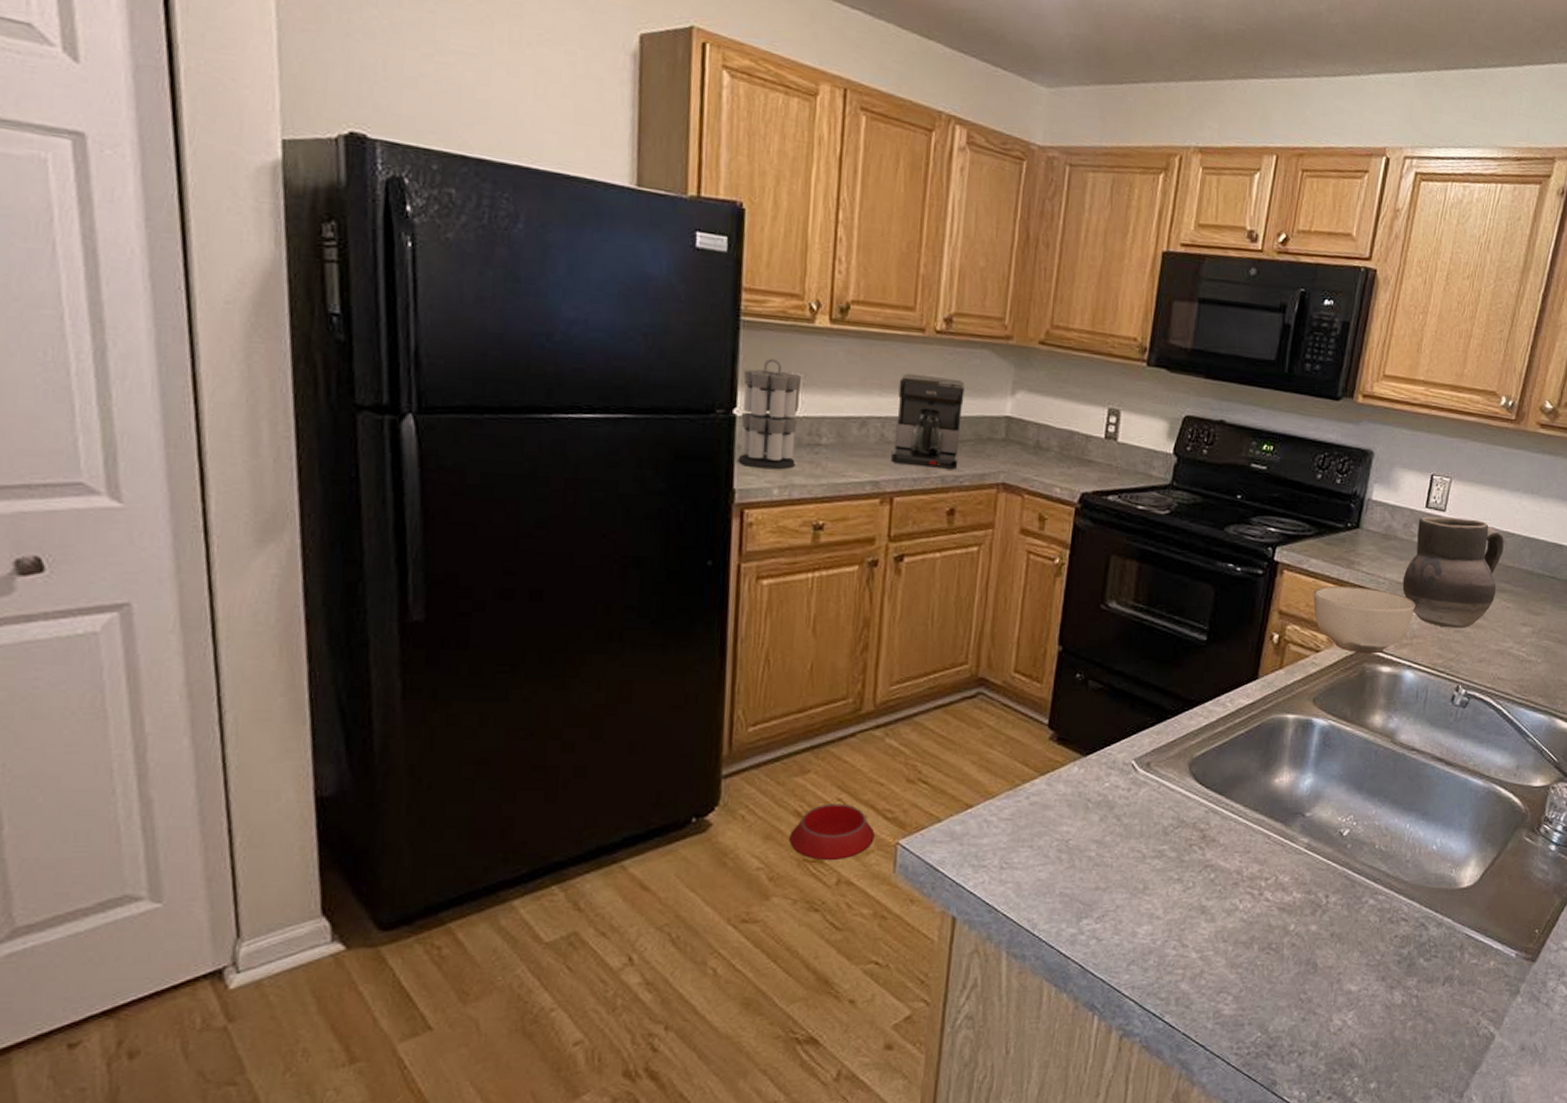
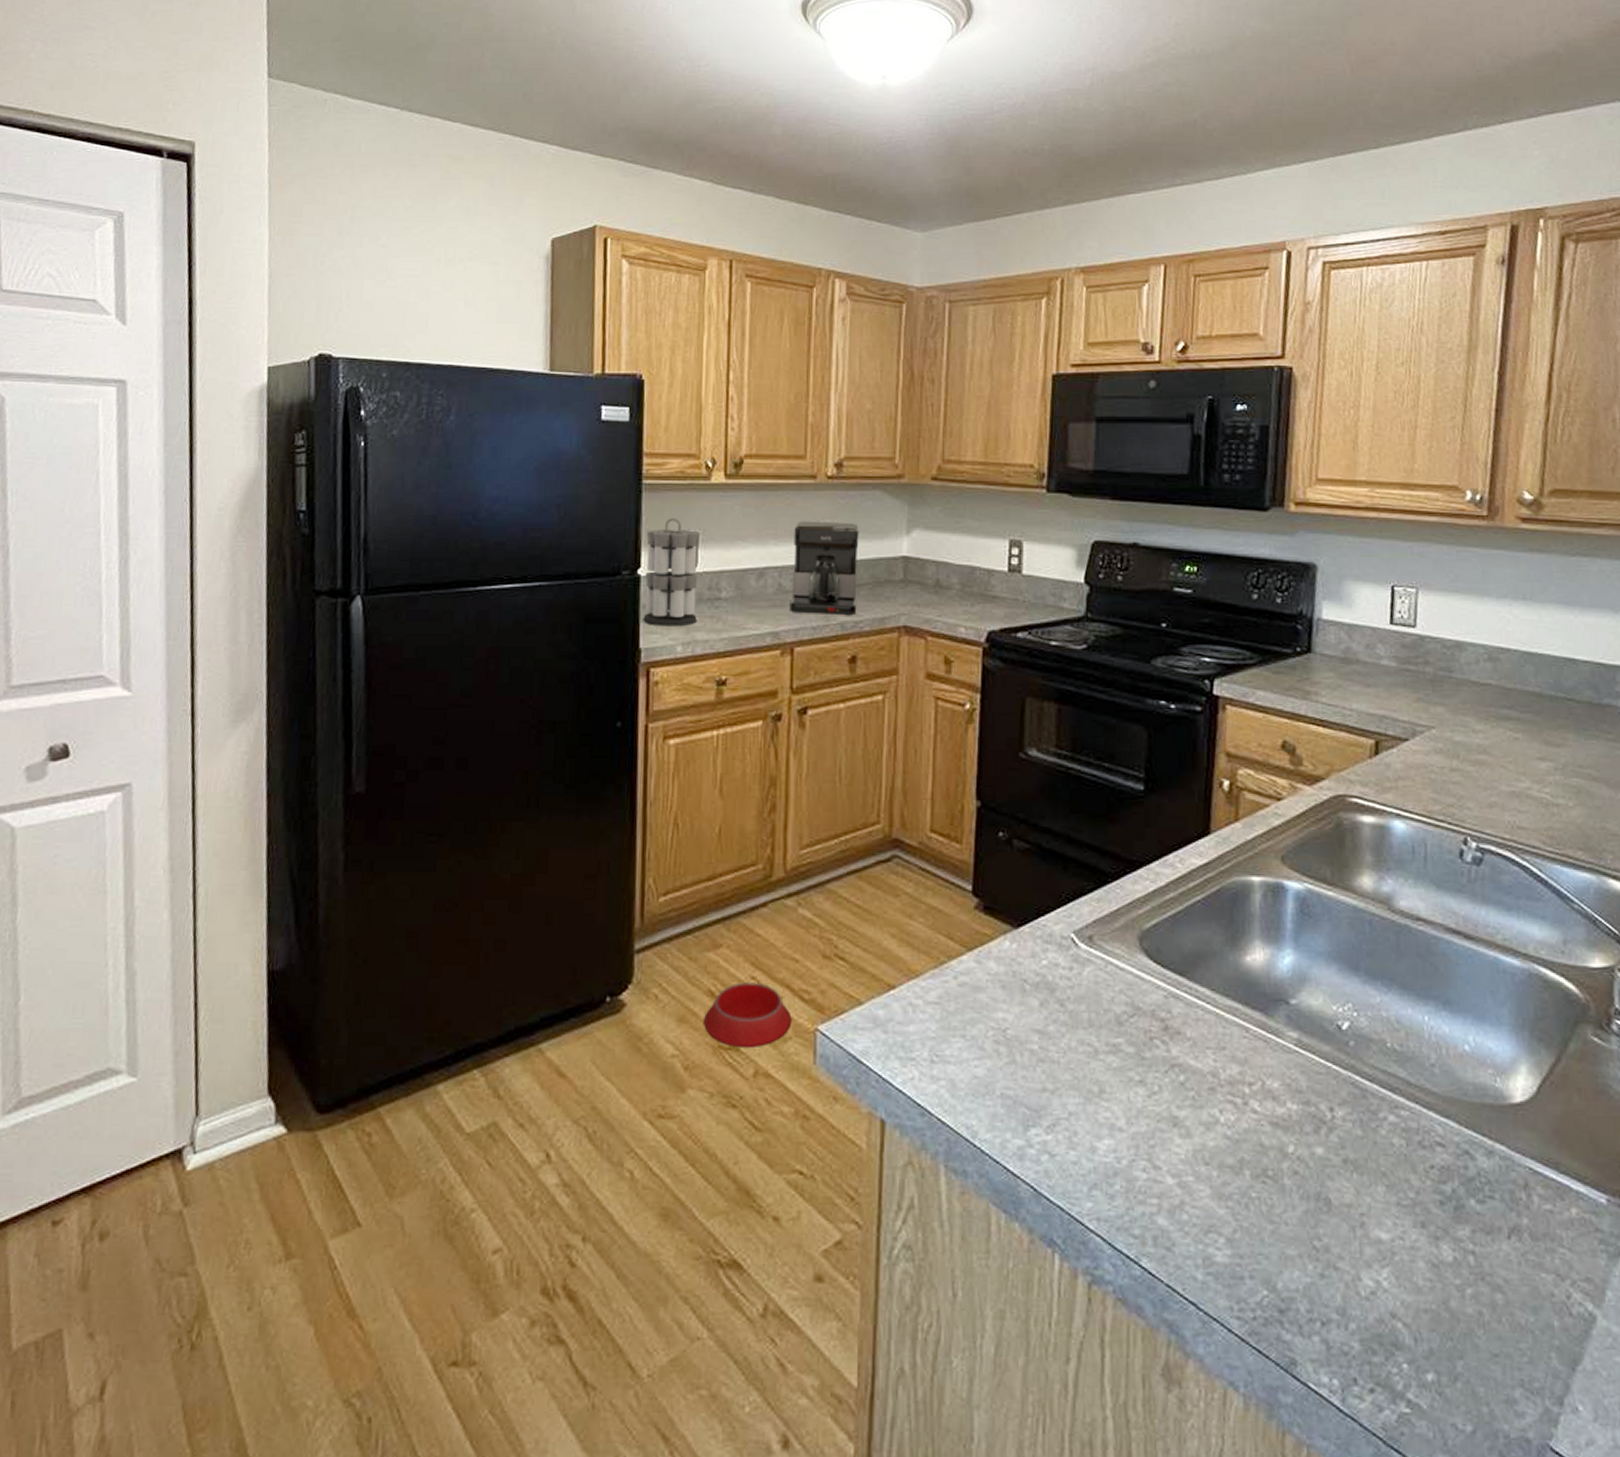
bowl: present [1313,586,1416,654] -> none [1265,721,1395,801]
ceramic jug: present [1402,516,1504,629] -> none [1374,634,1499,767]

